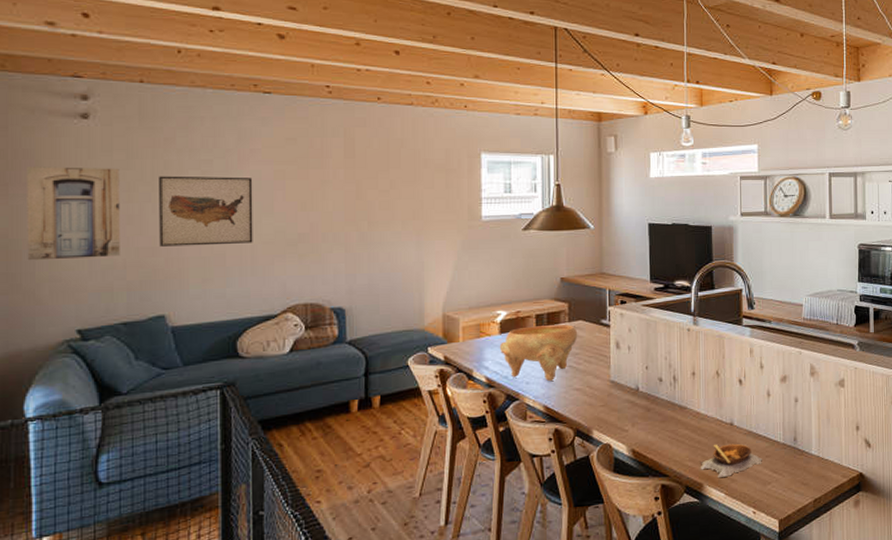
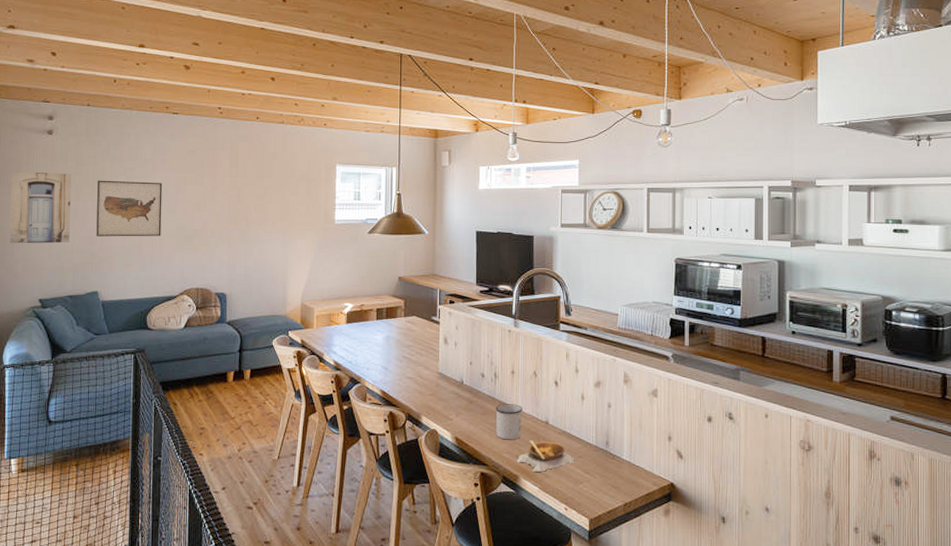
decorative bowl: present [499,324,578,382] -> none [345,318,412,369]
mug: none [675,407,705,447] -> present [495,404,522,440]

